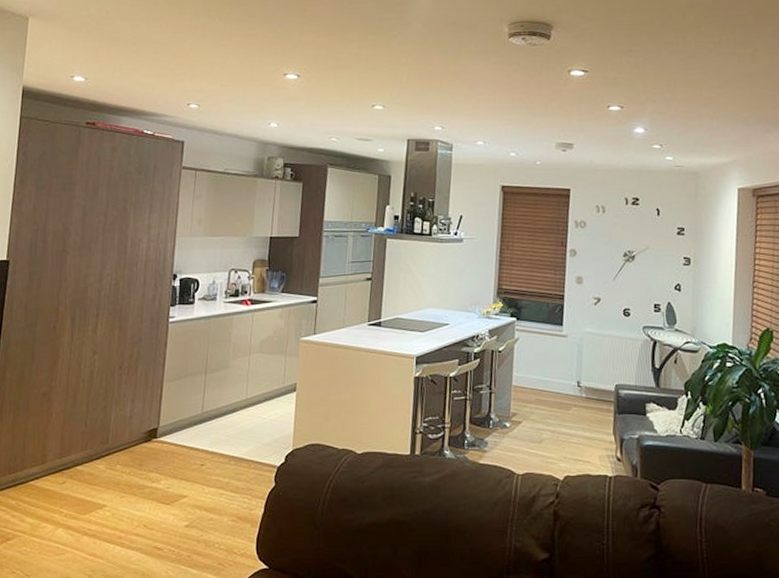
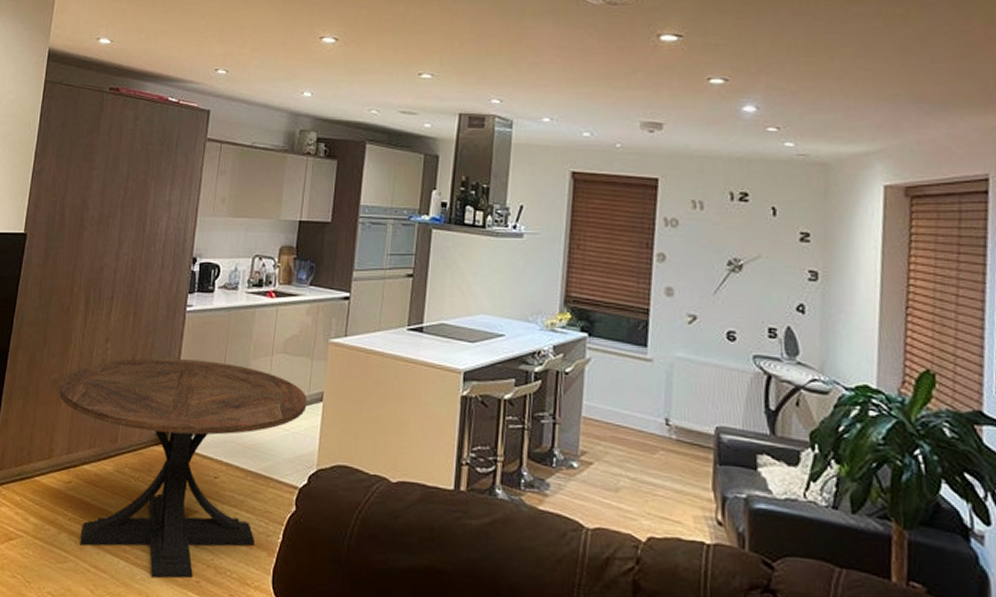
round table: none [49,364,282,558] -> present [59,358,307,579]

